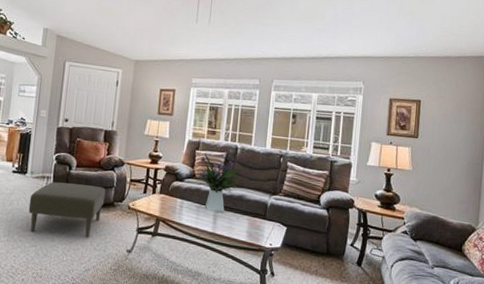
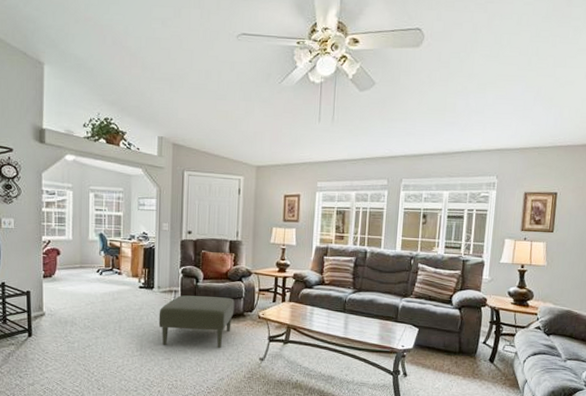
flower arrangement: present [192,154,243,212] -> none [322,260,373,317]

